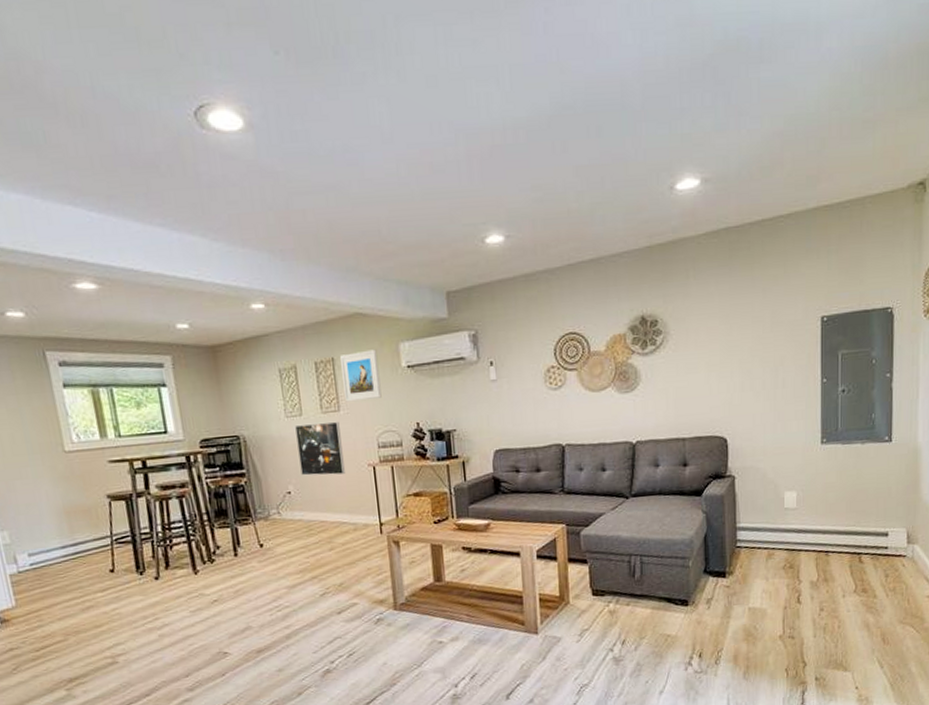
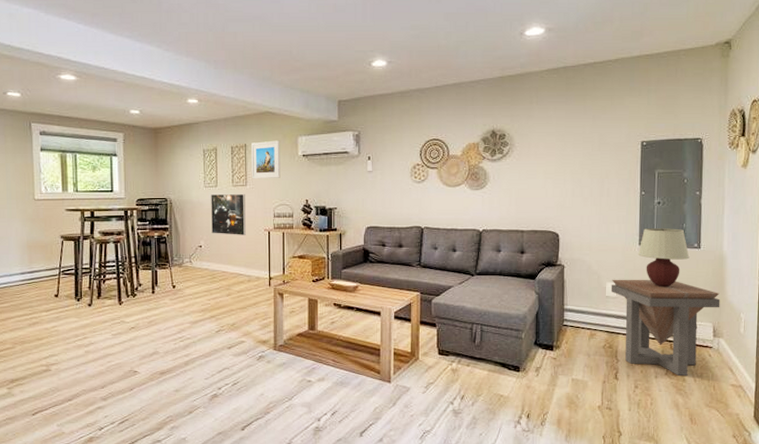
side table: none [790,482,915,592] -> present [610,279,720,376]
table lamp: none [819,420,880,492] -> present [637,228,690,288]

